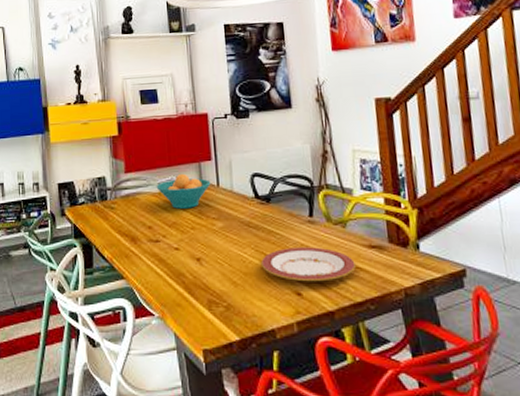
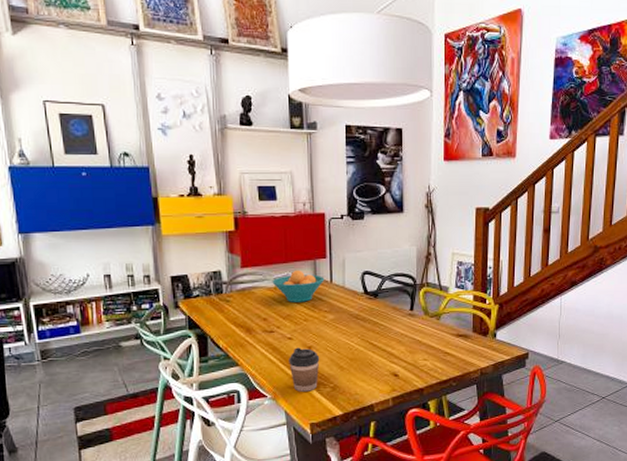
coffee cup: none [176,259,210,311] -> present [289,347,320,392]
plate: present [261,247,356,282] -> none [366,336,444,365]

